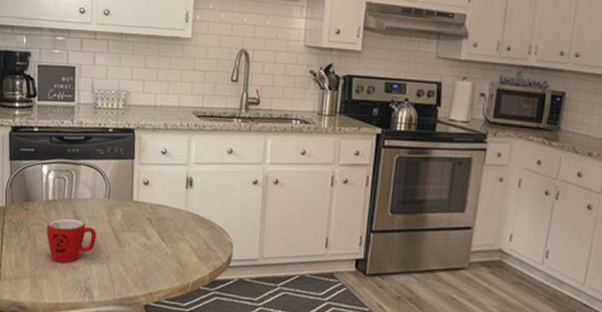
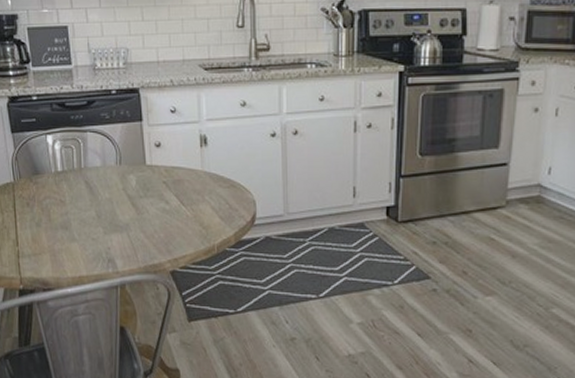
mug: present [46,218,97,263] -> none [60,189,113,234]

